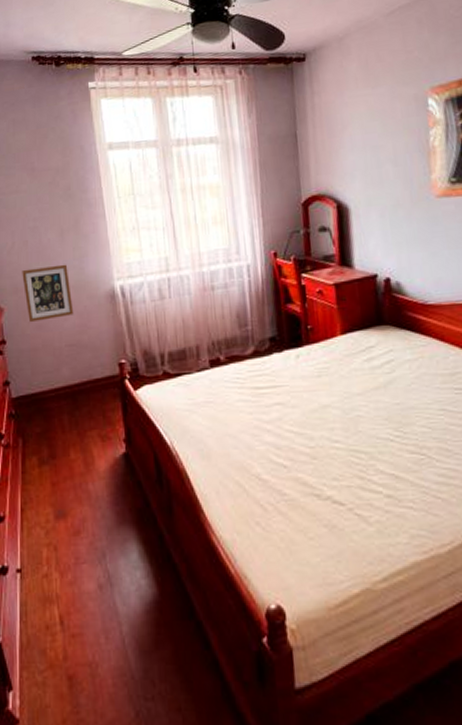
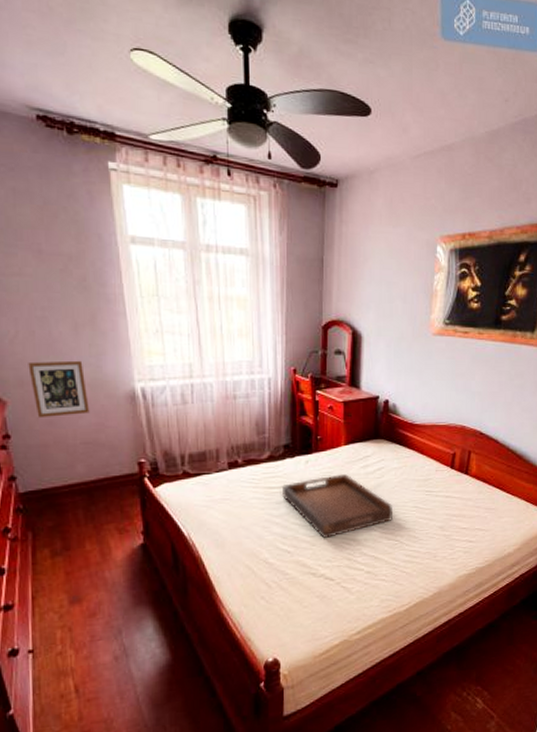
serving tray: none [270,369,414,449] -> present [281,474,394,538]

